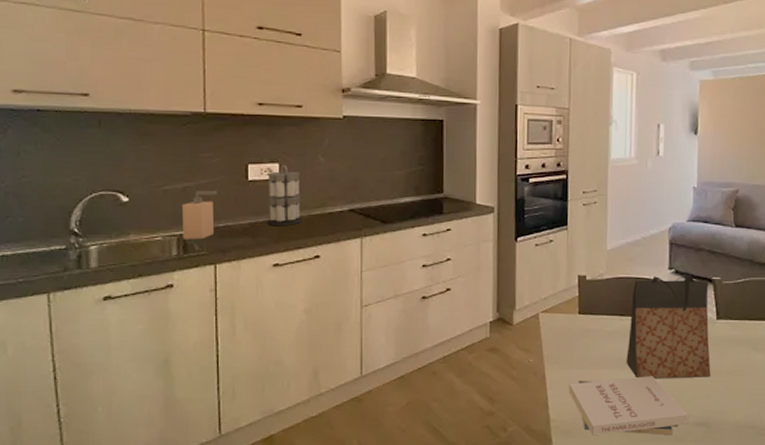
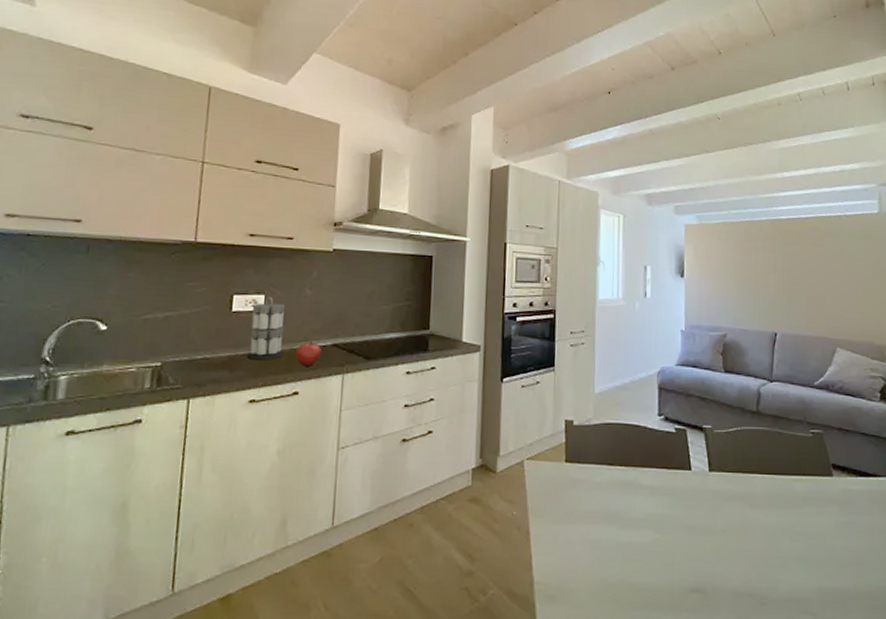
soap dispenser: present [182,191,218,240] -> none [158,321,200,372]
fruit: none [315,206,339,231] -> present [296,340,321,366]
books: present [568,376,689,436] -> none [554,533,683,604]
bag: present [626,274,711,379] -> none [615,421,705,536]

